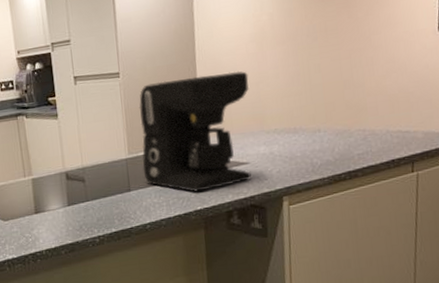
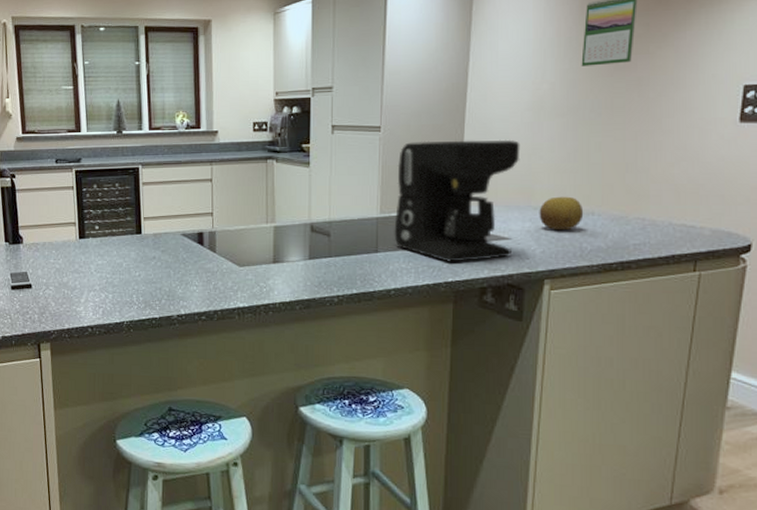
fruit: none [271,117,312,151] -> present [539,196,584,231]

